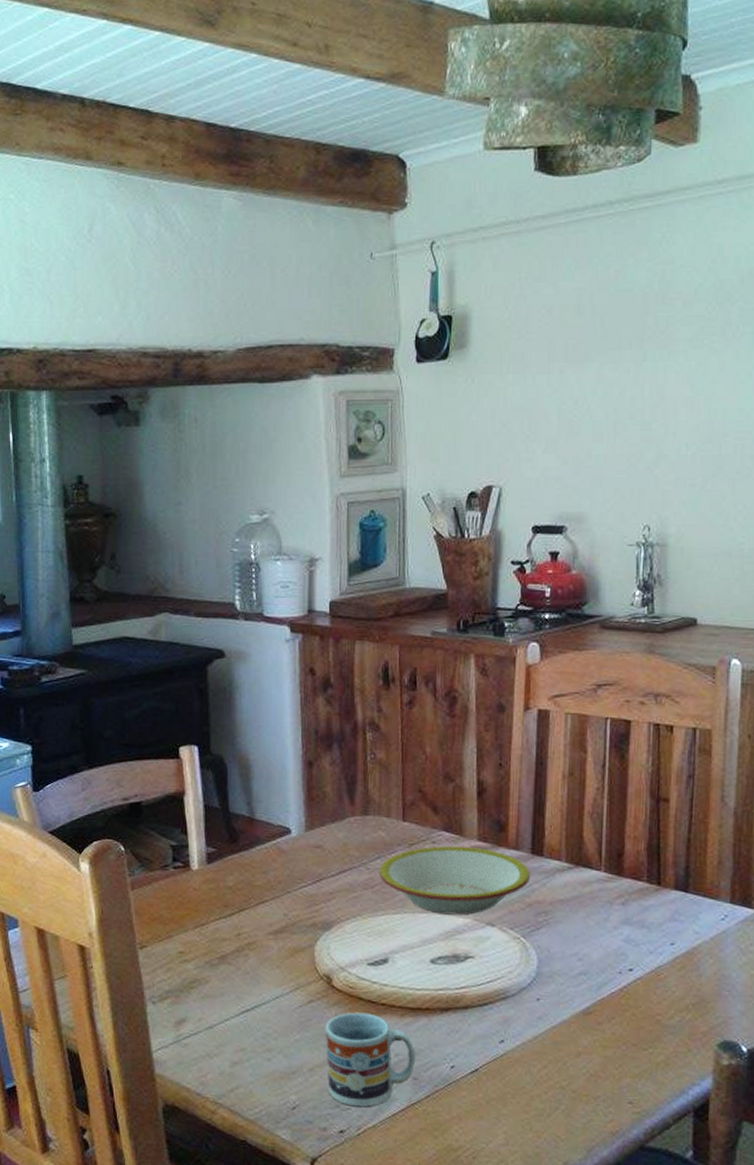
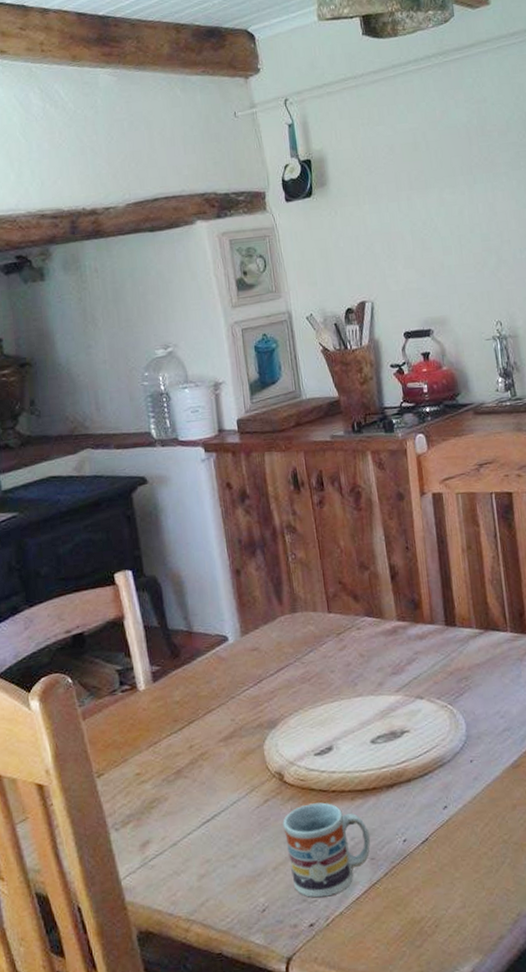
bowl: present [379,845,530,916] -> none [312,627,448,696]

